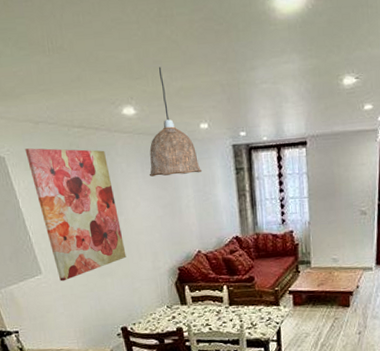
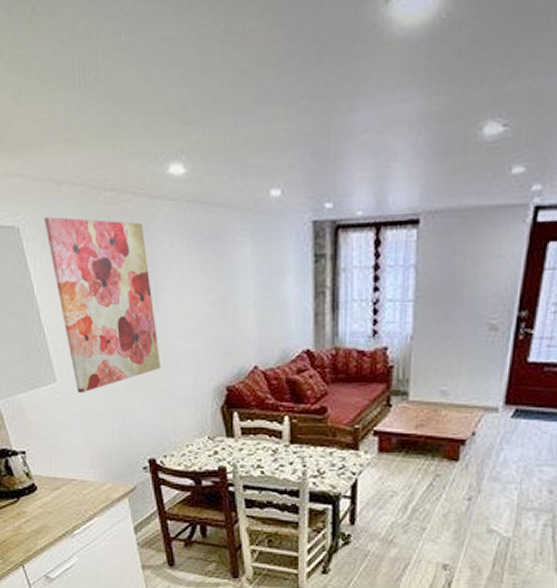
pendant lamp: present [149,66,203,177] -> none [197,107,269,261]

